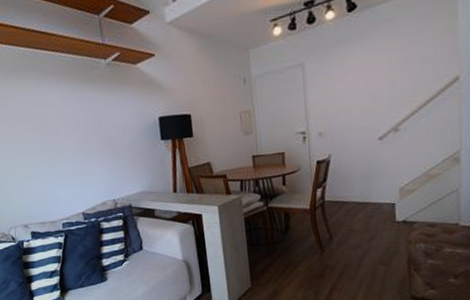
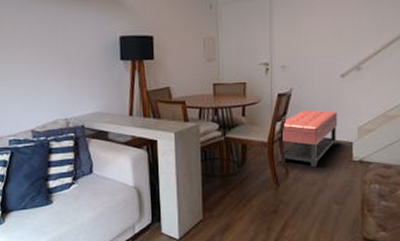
ottoman: none [319,173,379,231] -> present [277,110,338,168]

